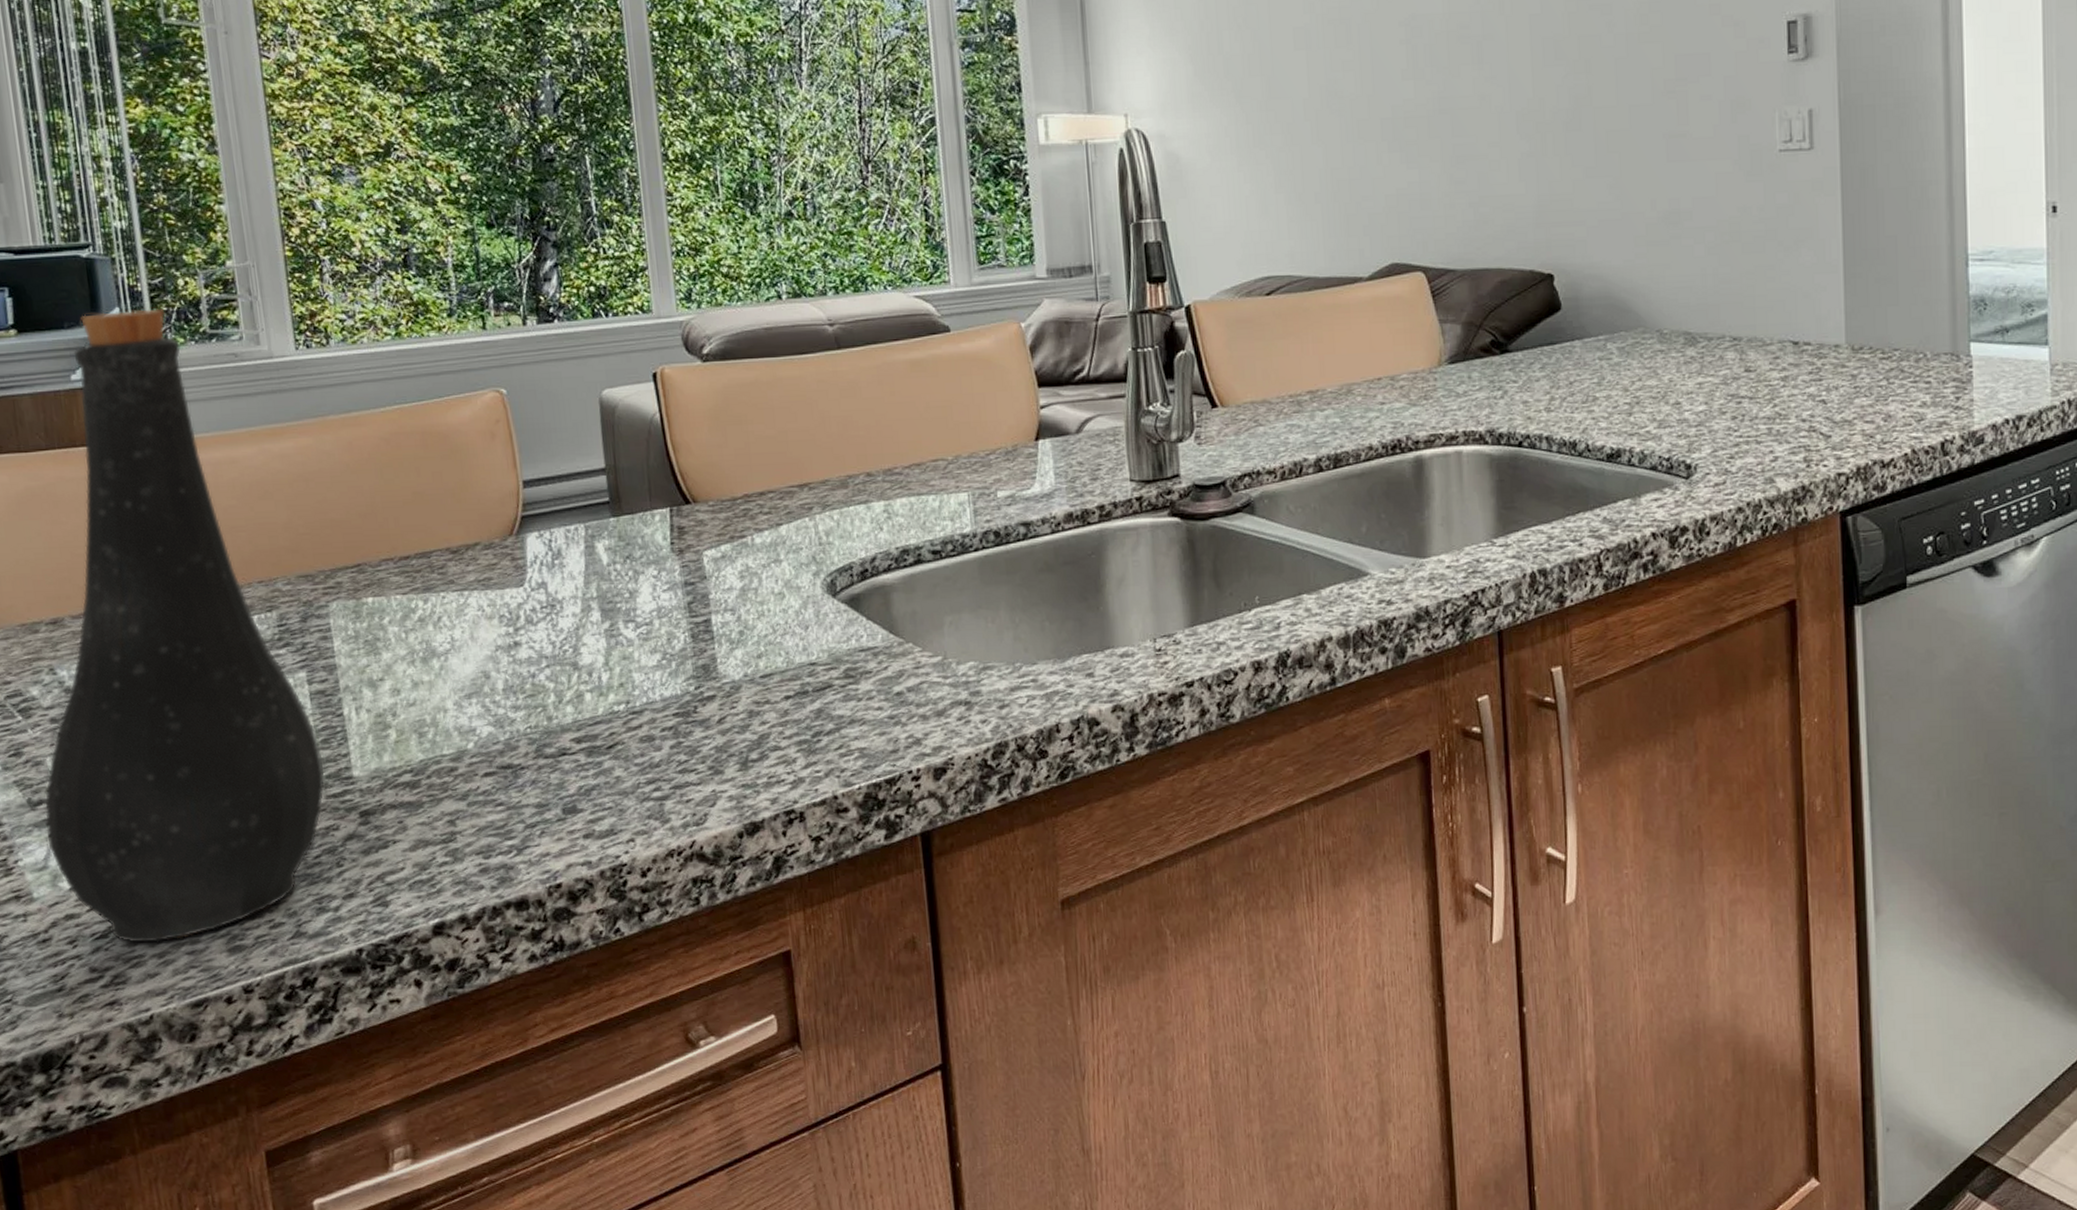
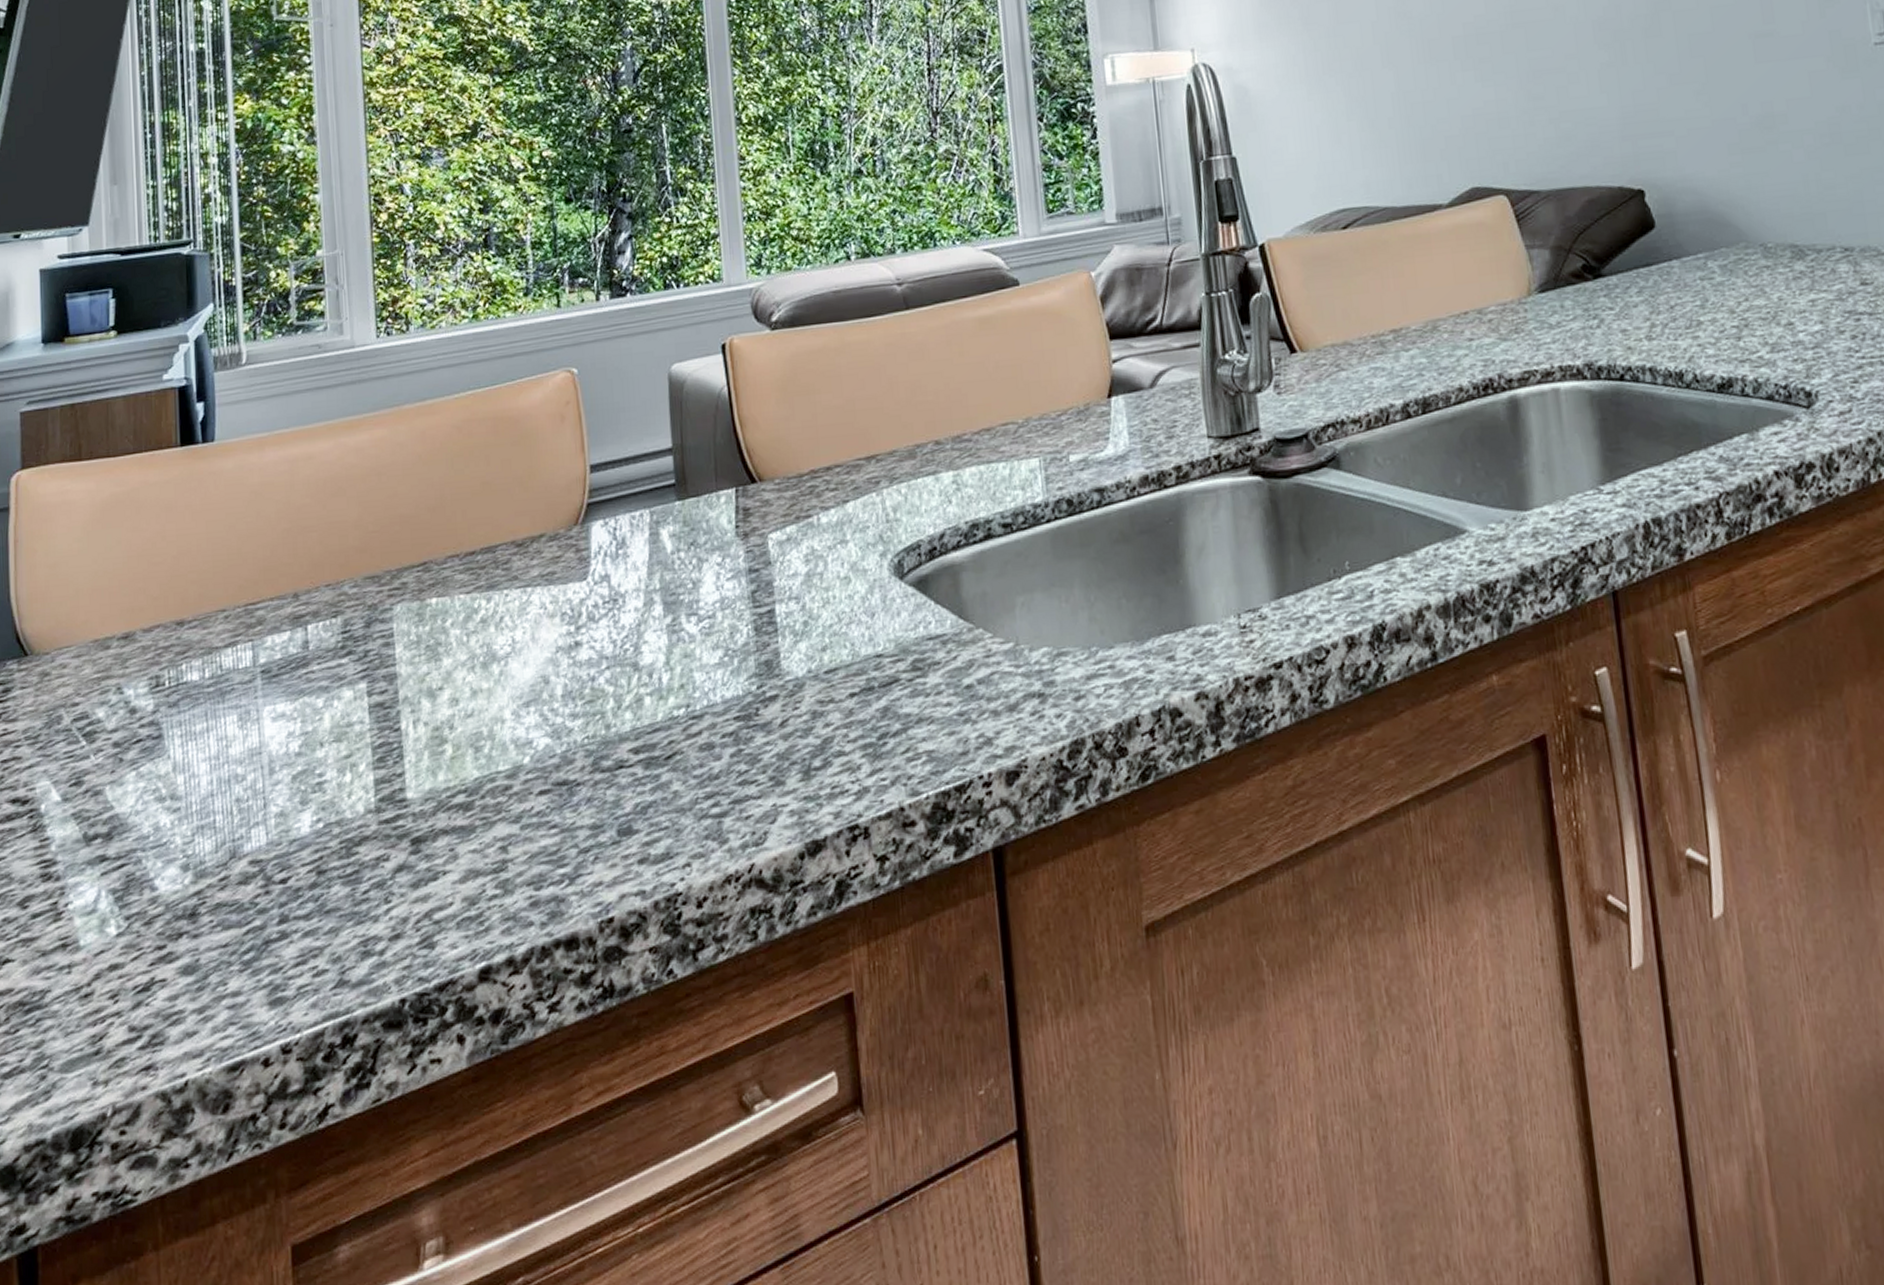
bottle: present [45,308,326,943] -> none [99,302,379,996]

